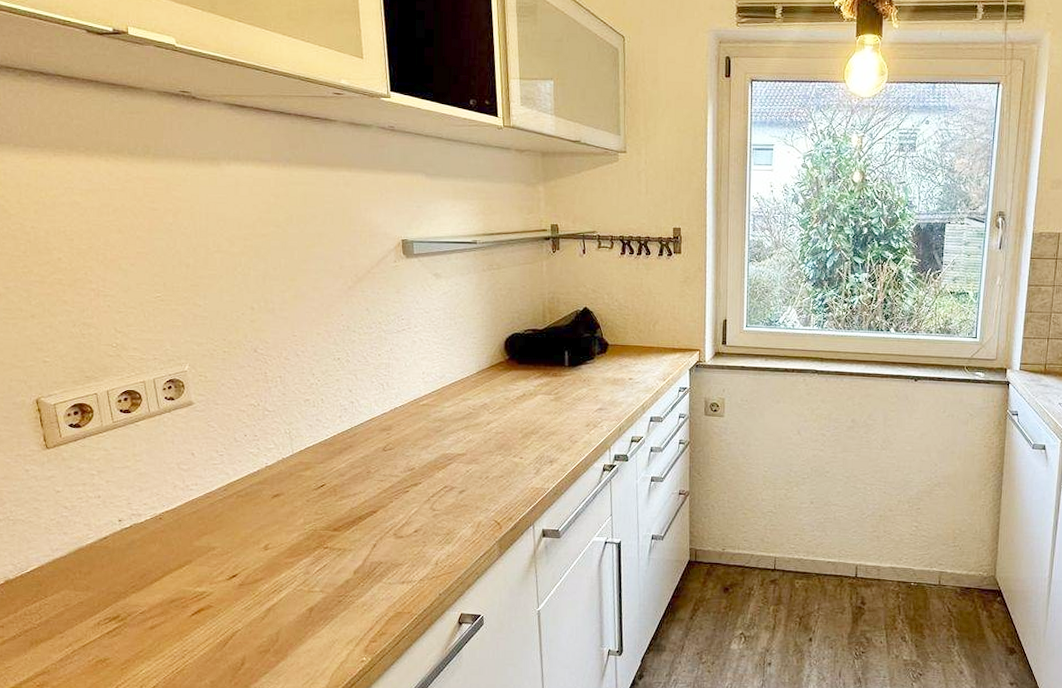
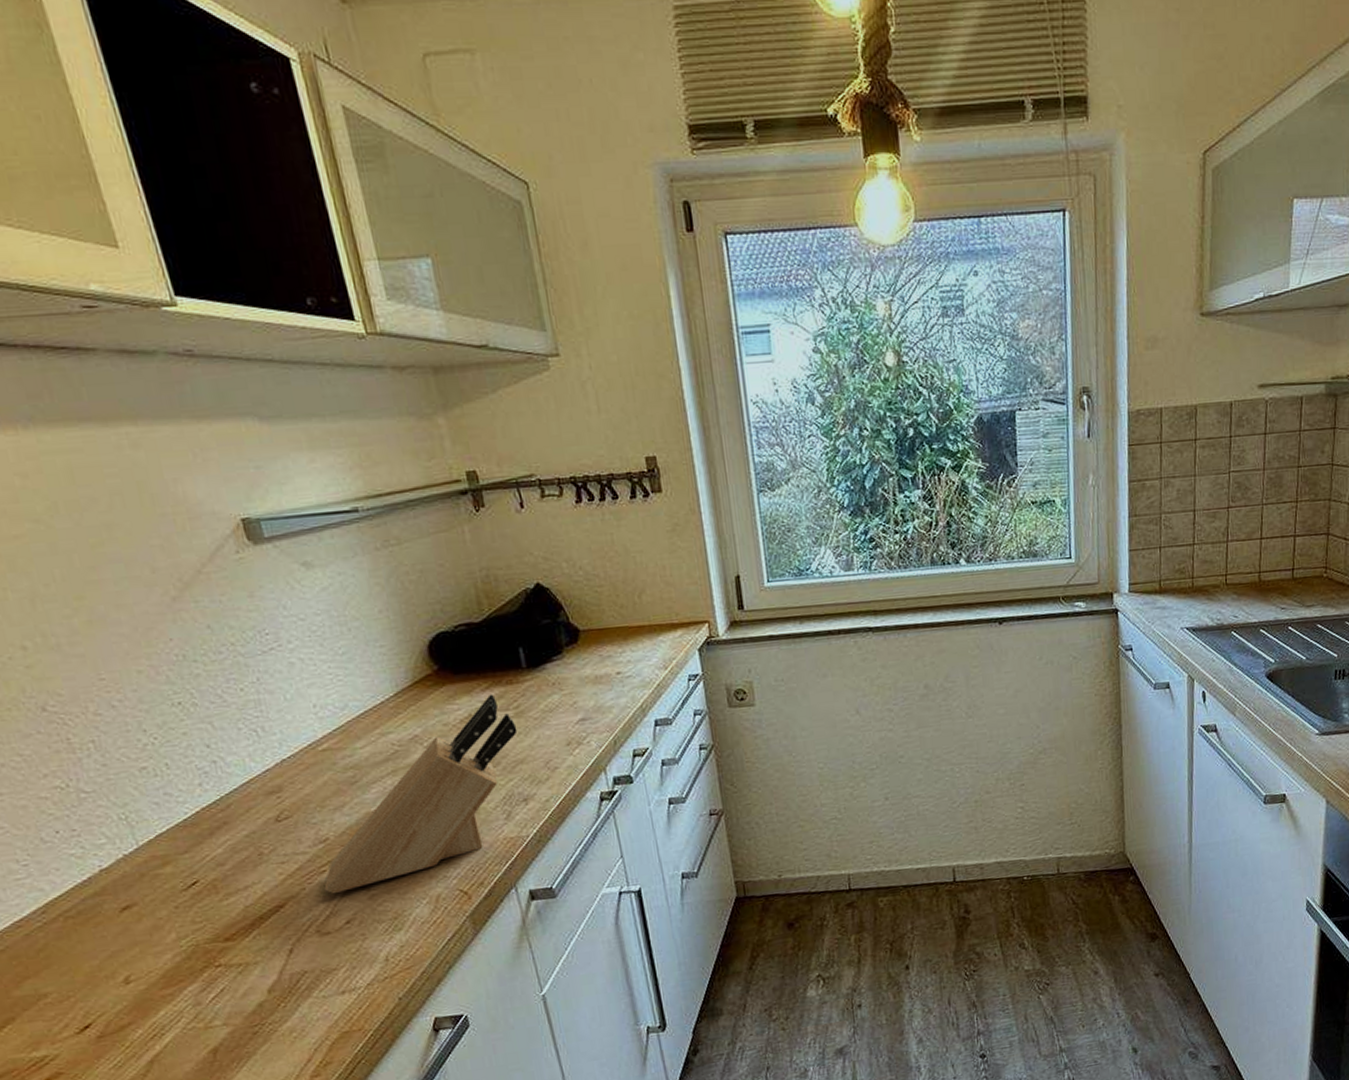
knife block: none [405,381,554,509] -> present [324,694,518,894]

